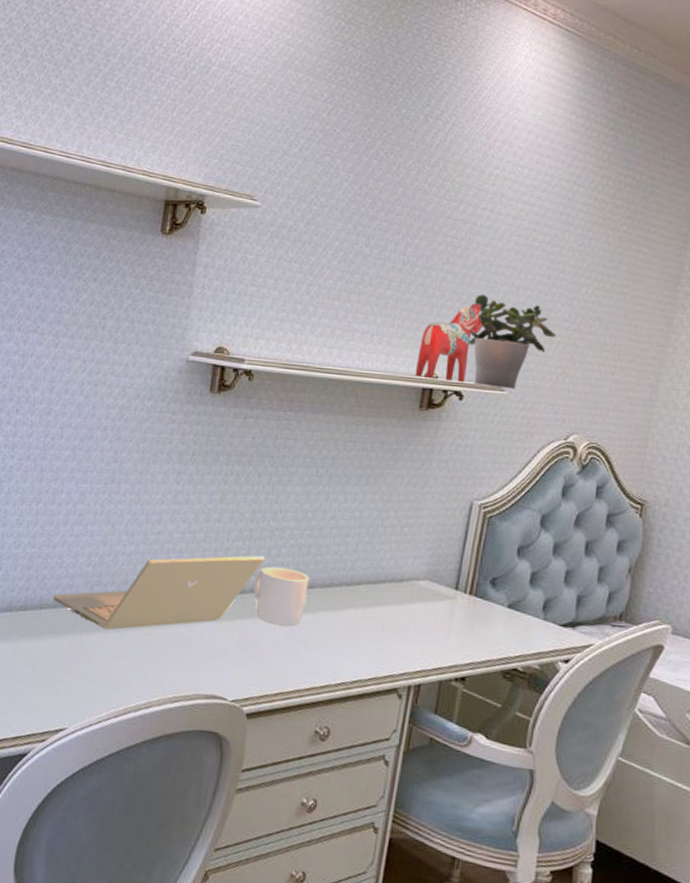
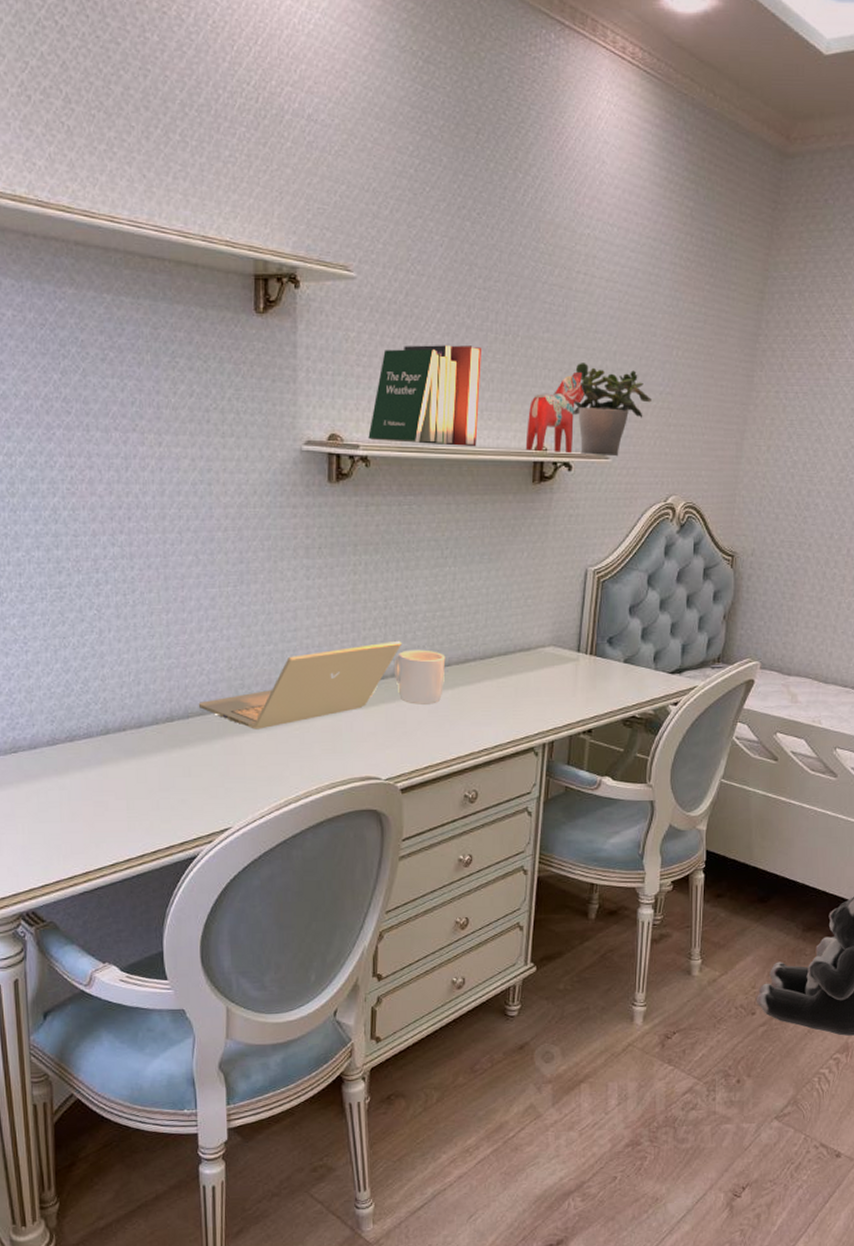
books: none [254,269,379,370] -> present [368,345,482,447]

